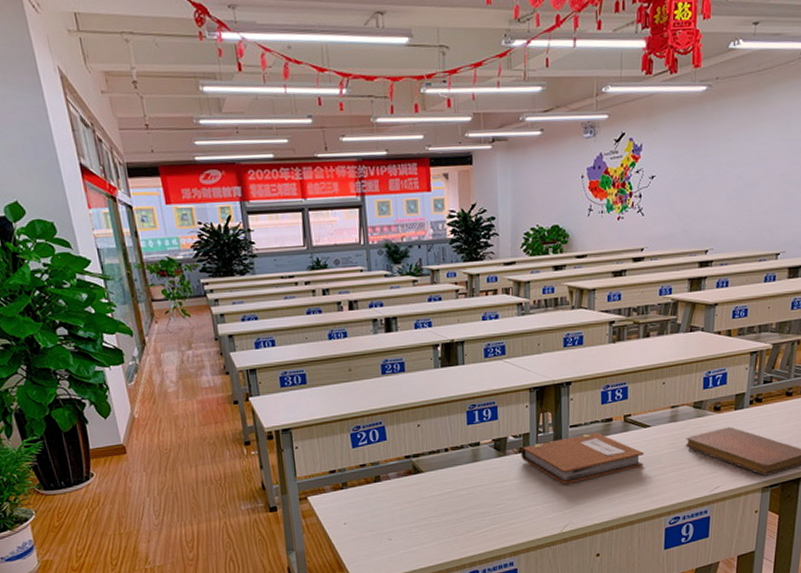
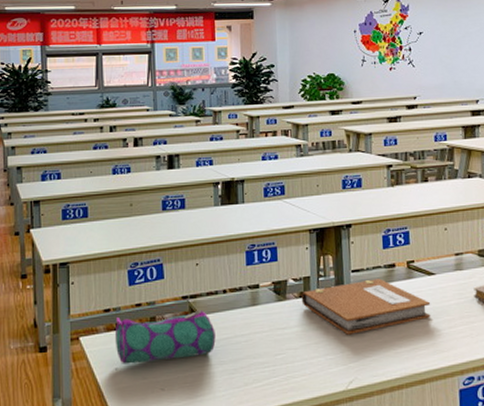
pencil case: none [341,467,439,519] -> present [114,309,216,364]

